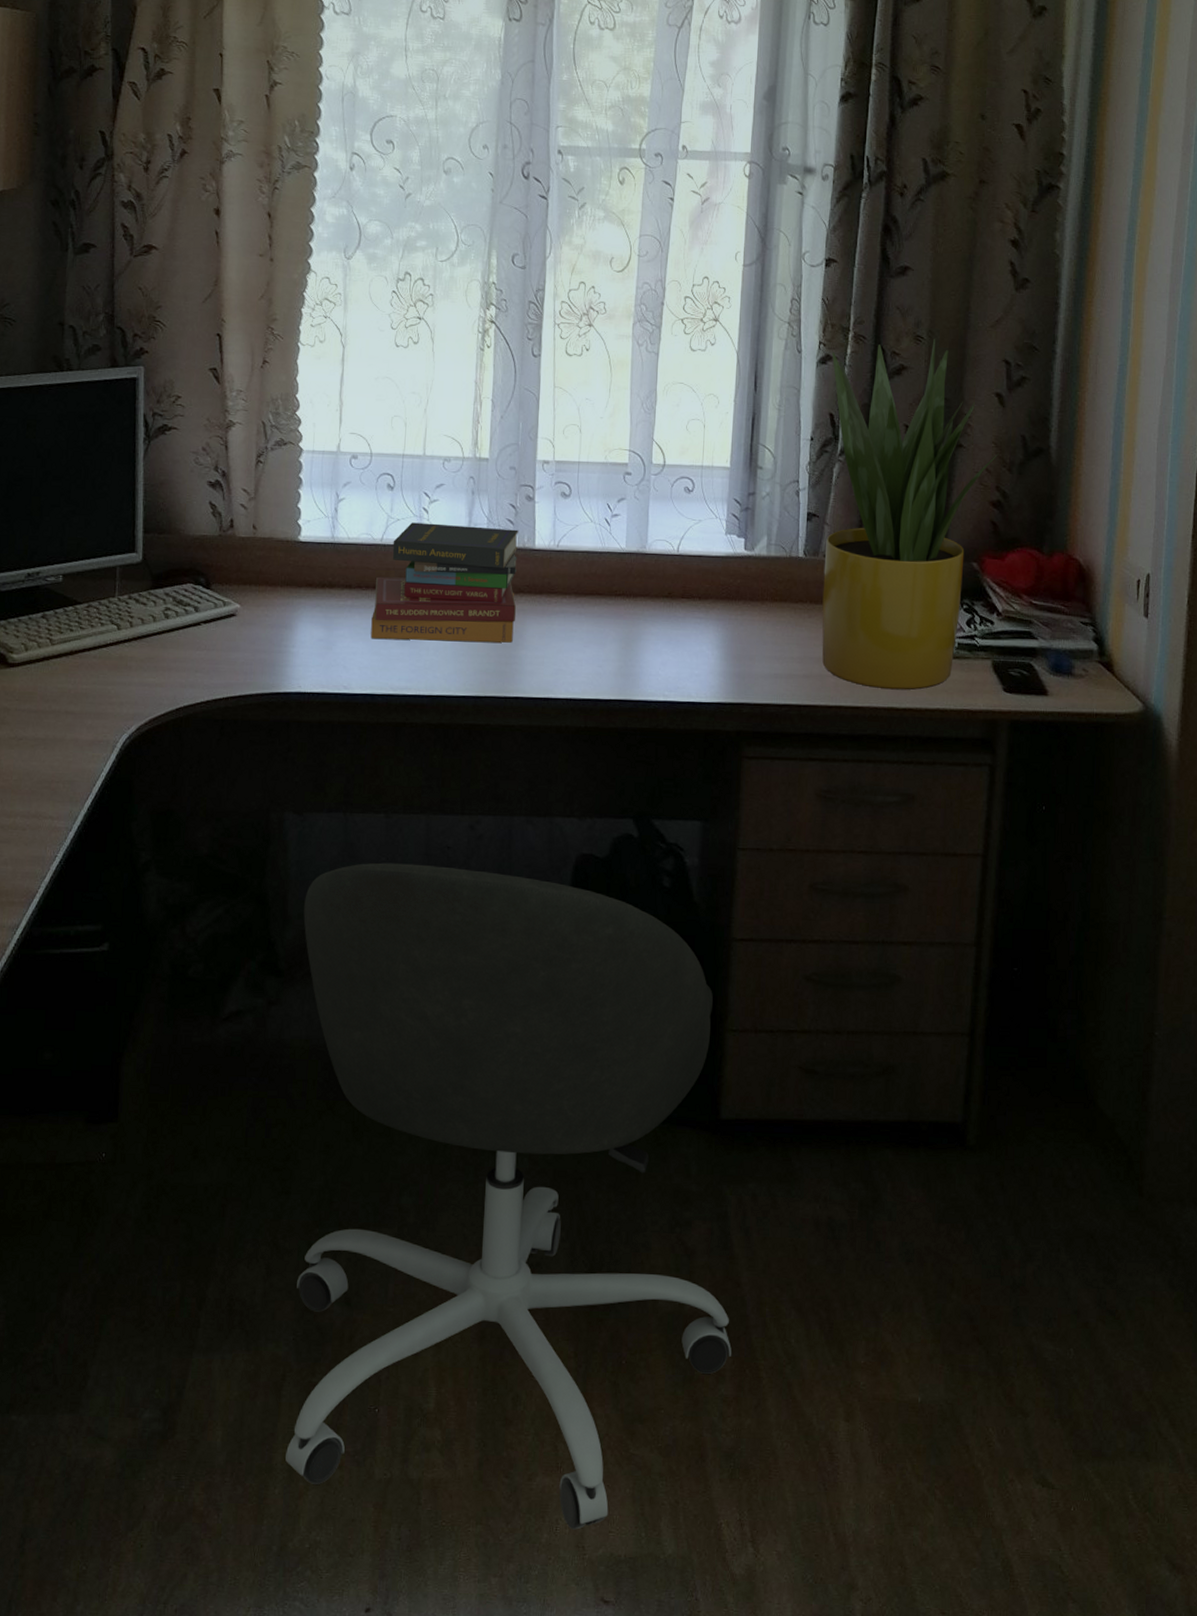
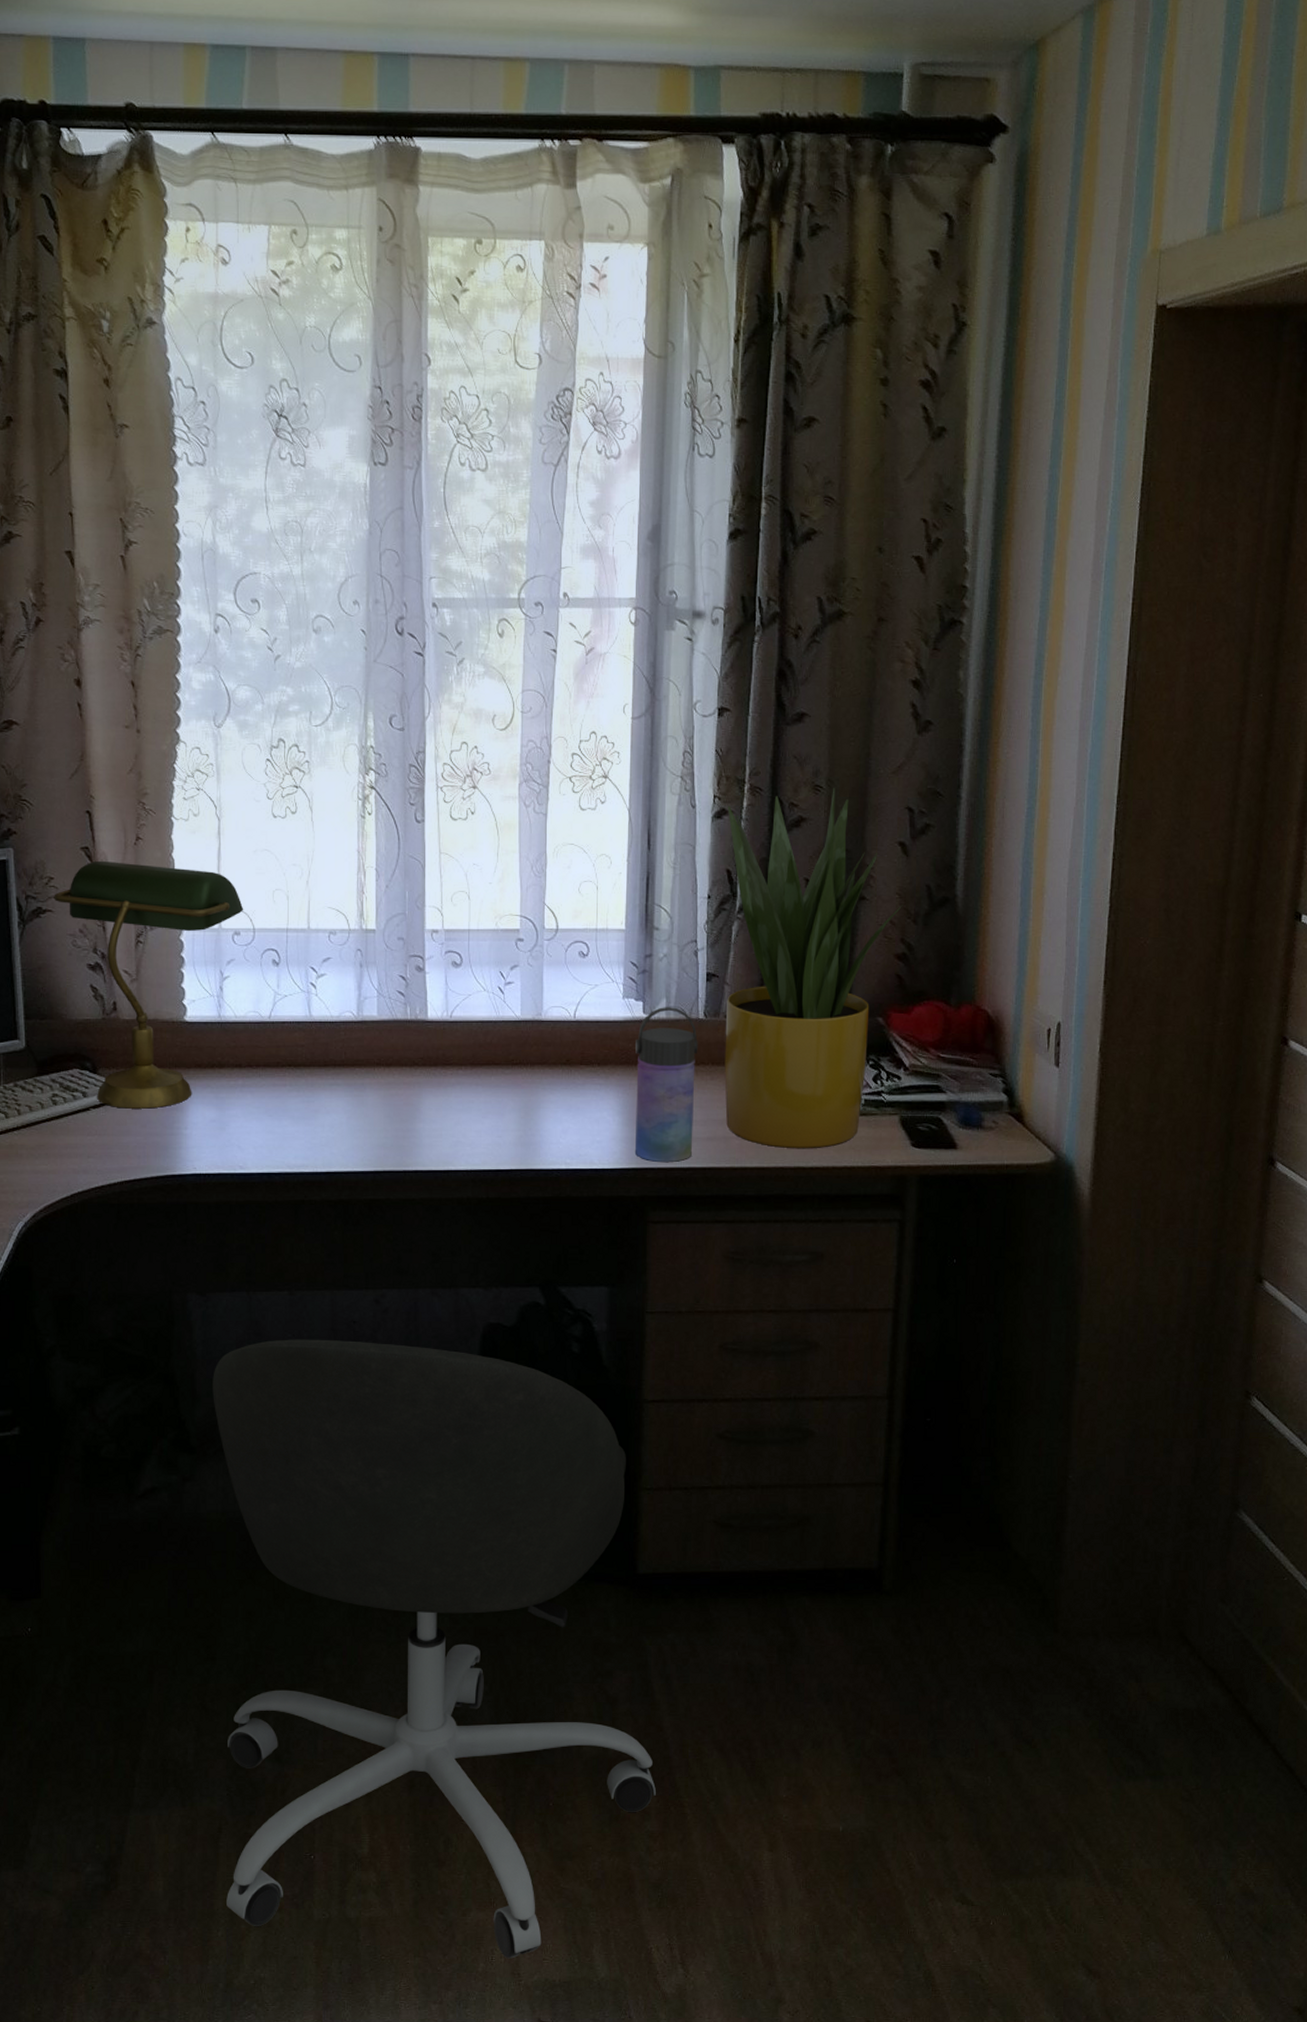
desk lamp: none [180,381,363,626] -> present [54,860,244,1109]
books: present [371,522,519,643] -> none [264,998,411,1117]
water bottle: none [733,544,797,699] -> present [635,1007,698,1163]

